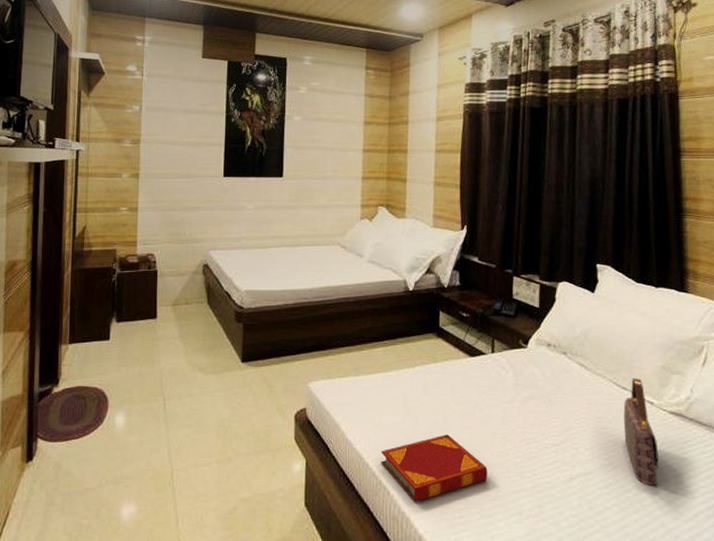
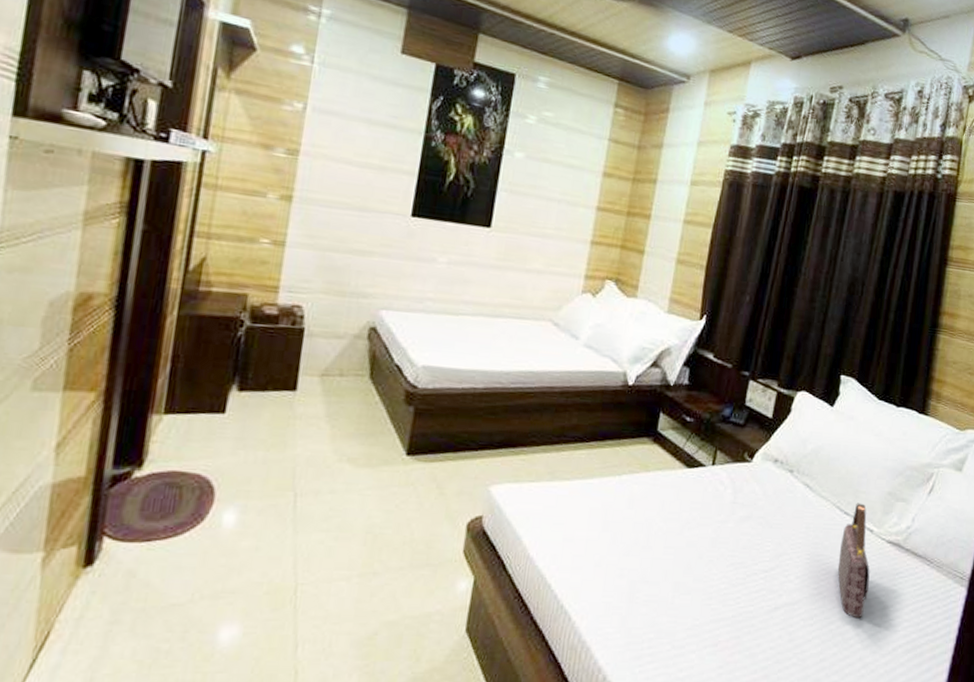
hardback book: present [381,434,488,502] -> none [566,554,687,630]

